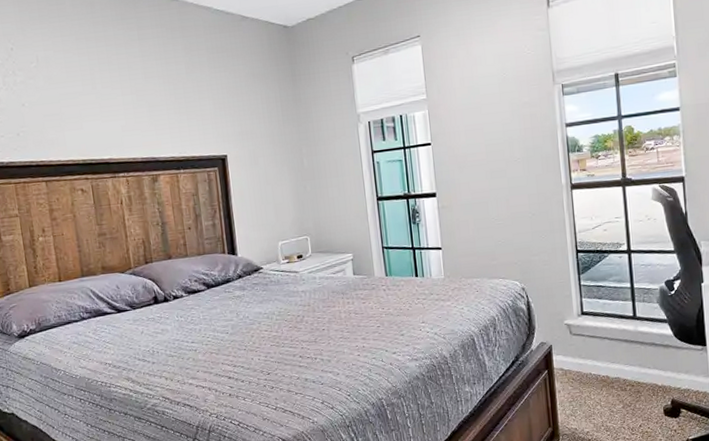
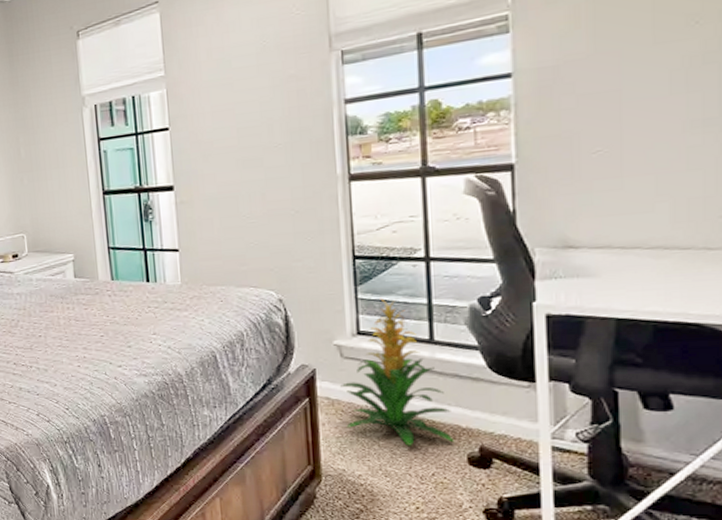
indoor plant: none [571,283,654,404] -> present [340,297,455,446]

